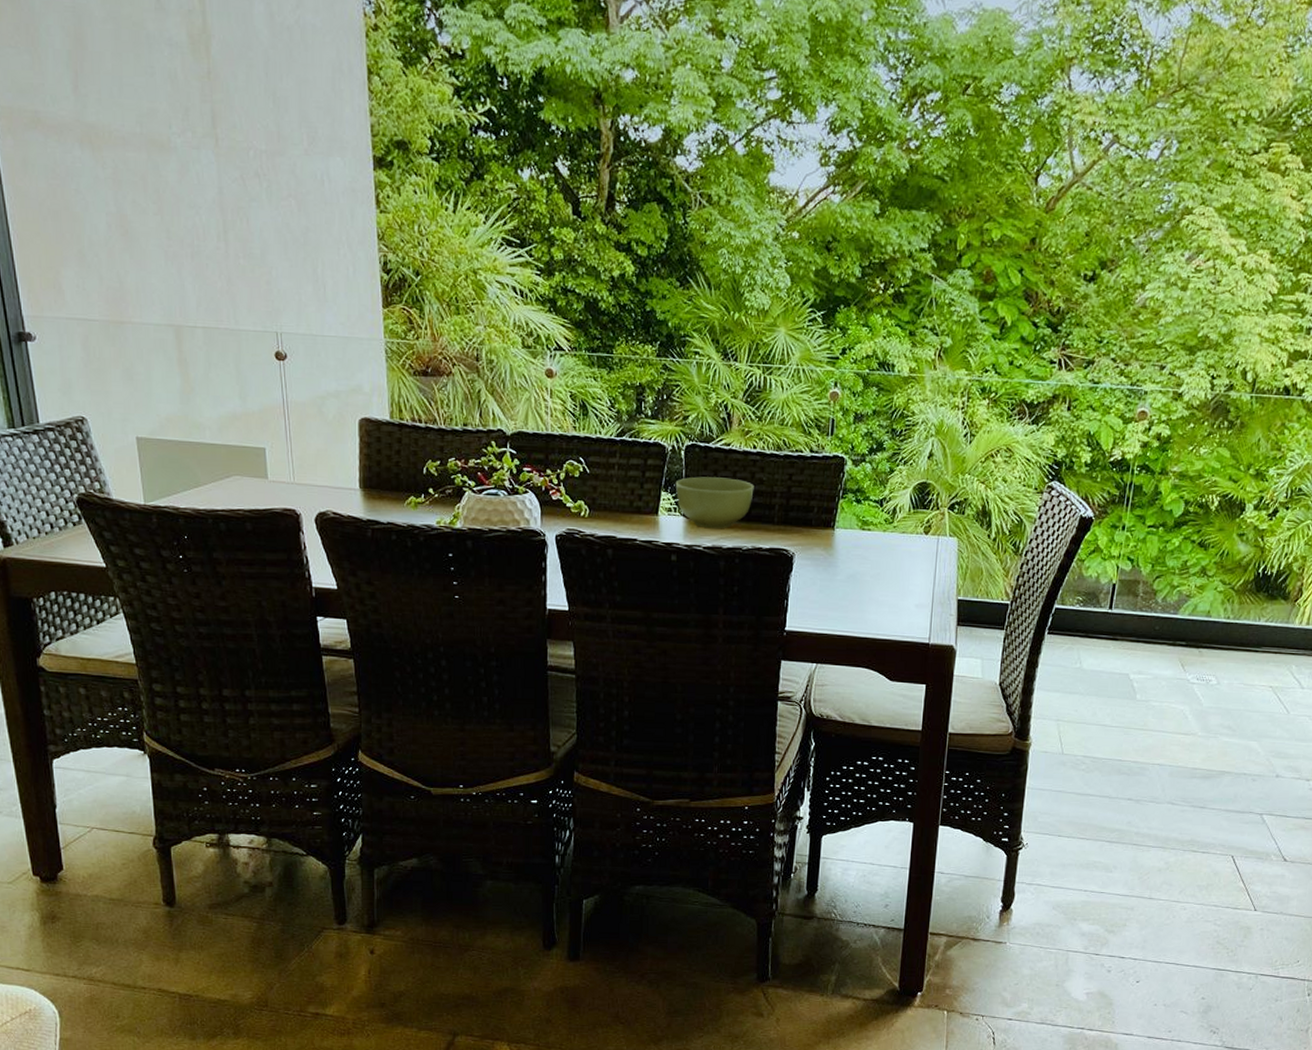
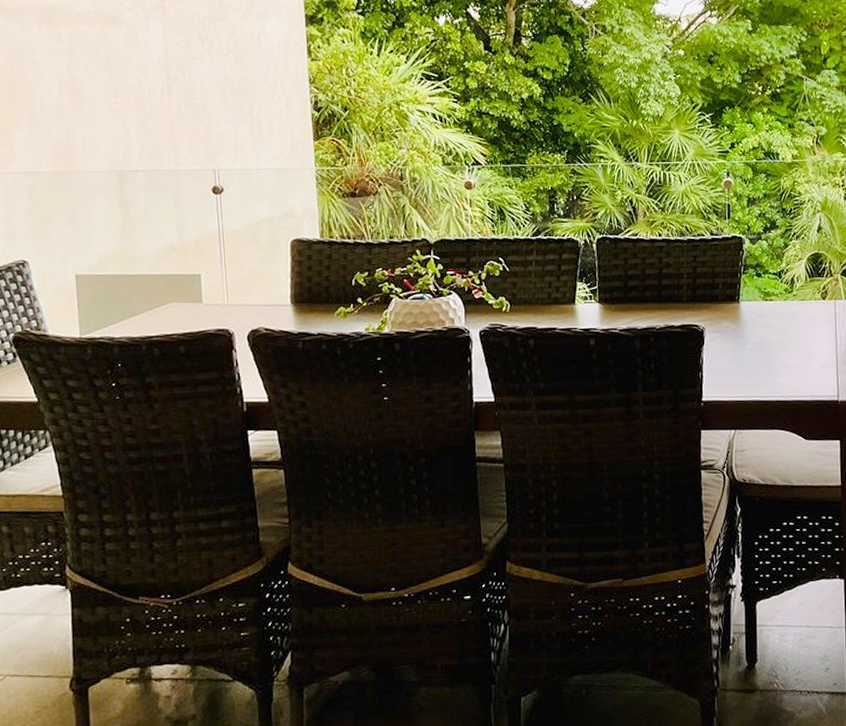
bowl: present [675,476,754,528] -> none [589,264,662,312]

